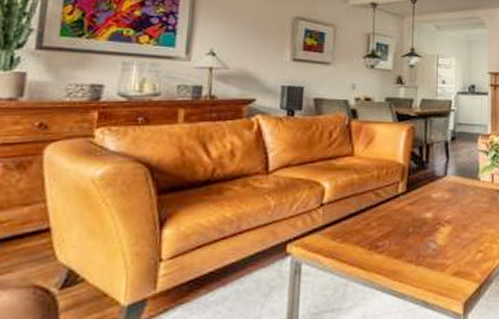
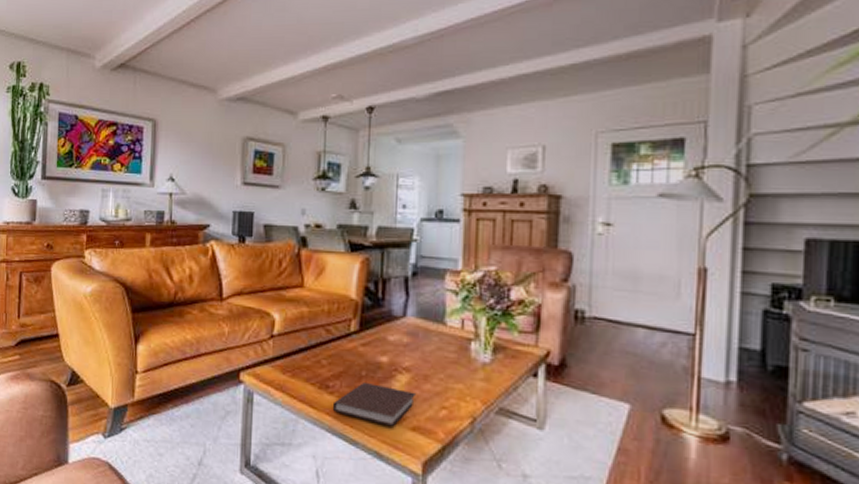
notebook: none [382,238,457,276] -> present [332,383,417,427]

